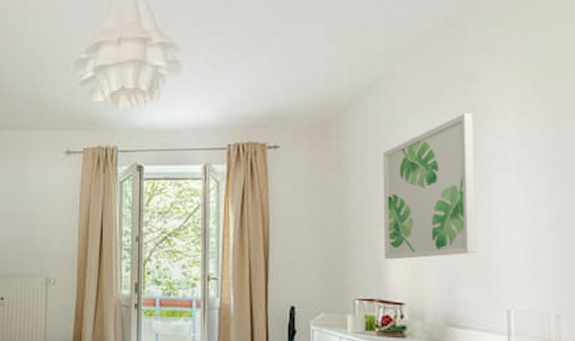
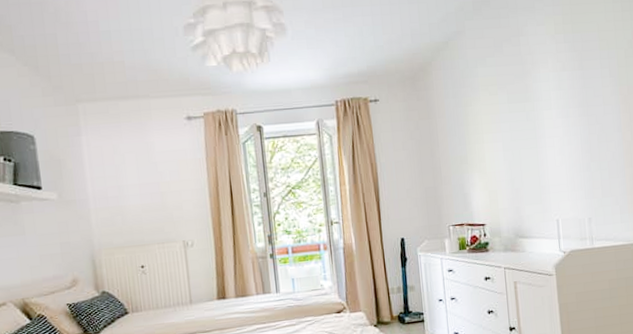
wall art: present [382,113,477,260] -> none [460,63,534,190]

